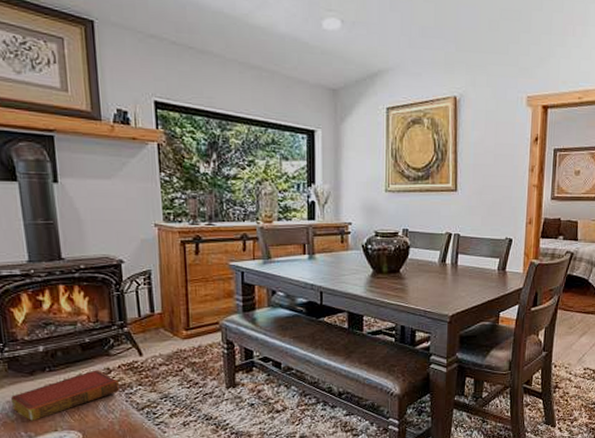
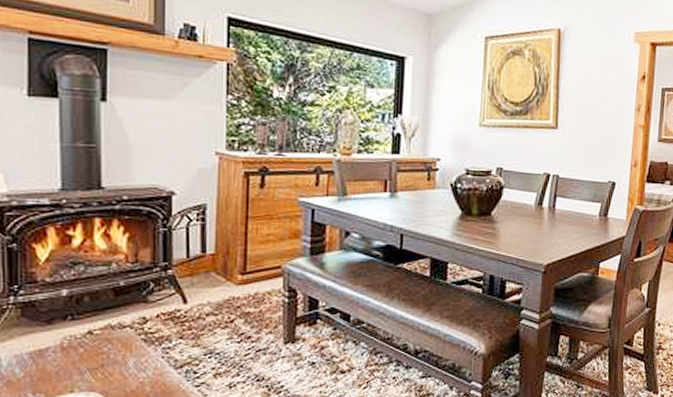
book: present [10,370,120,421] -> none [19,319,157,380]

